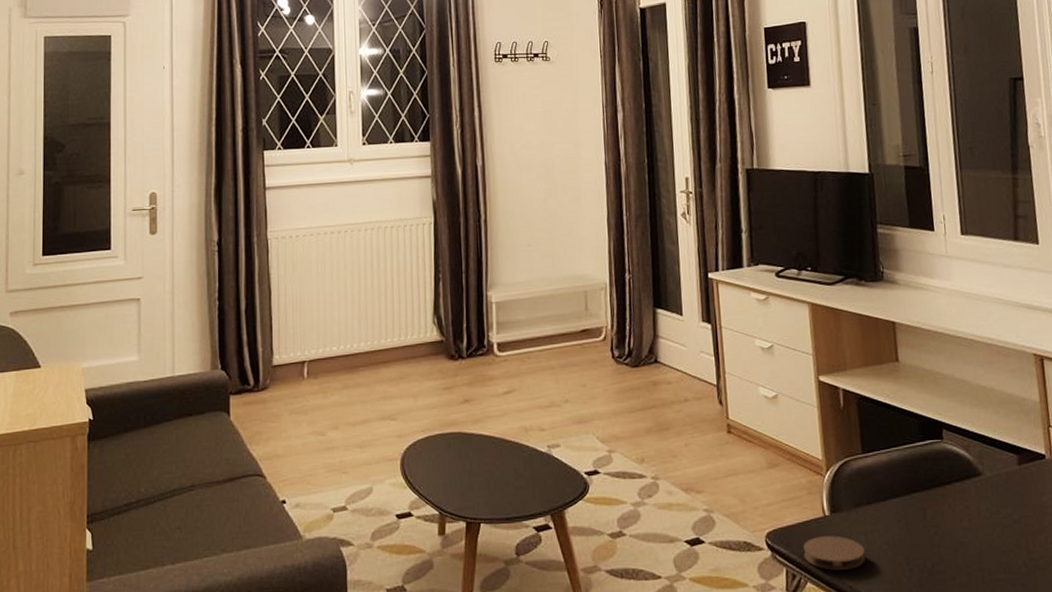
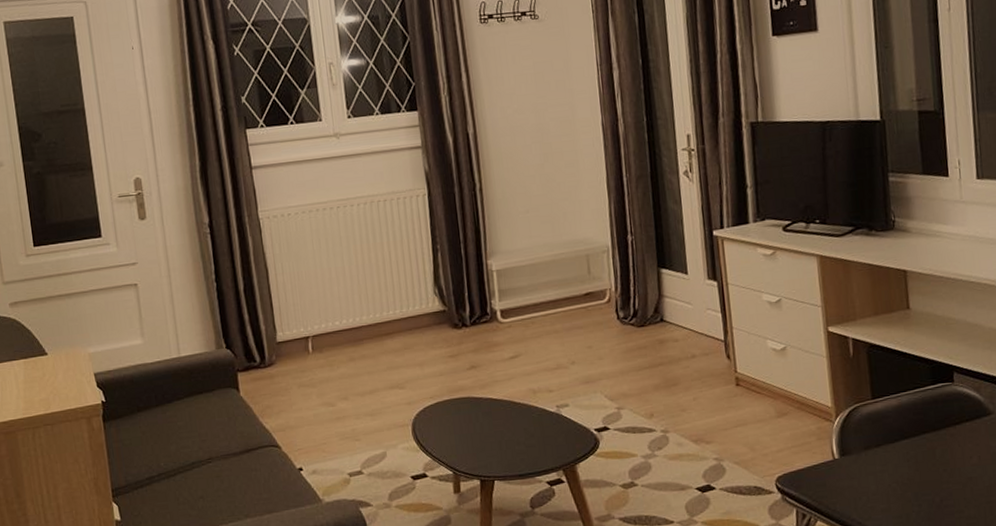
coaster: present [803,536,865,571] -> none [812,477,875,509]

